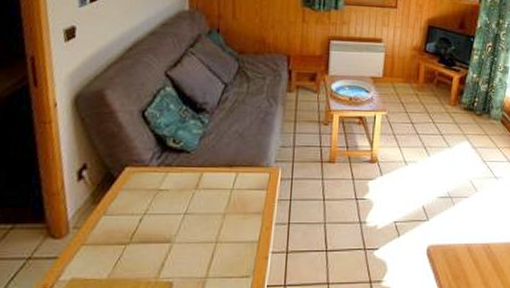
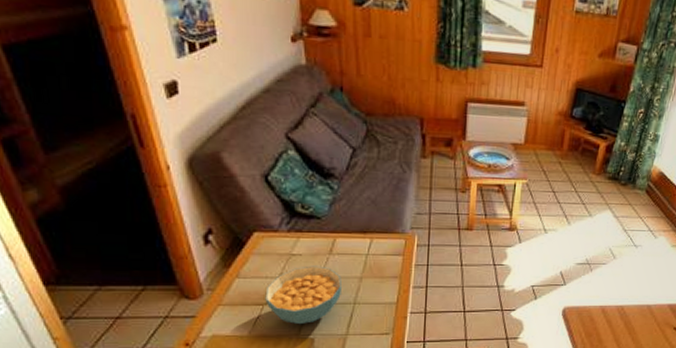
cereal bowl: none [128,201,206,265] -> present [265,265,341,324]

